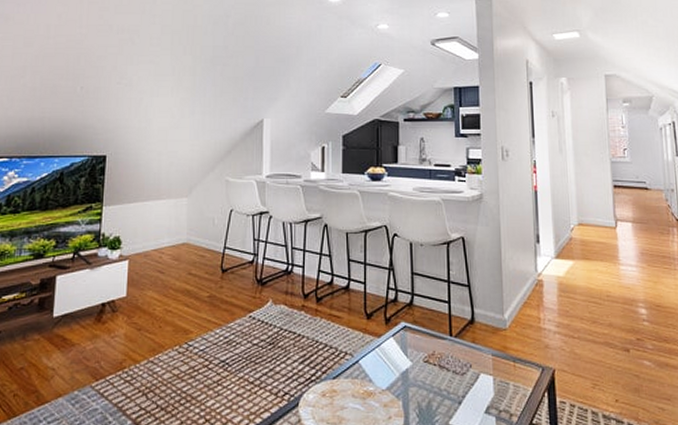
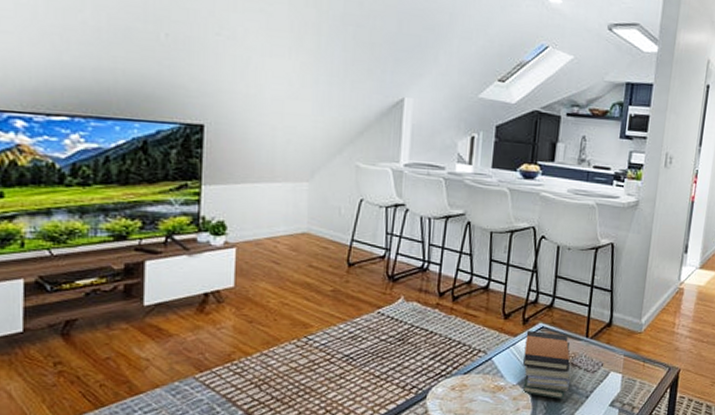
book stack: none [390,330,440,405] -> present [522,330,572,399]

